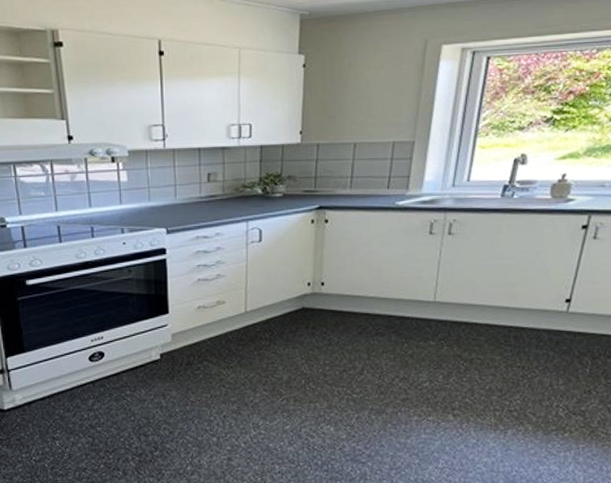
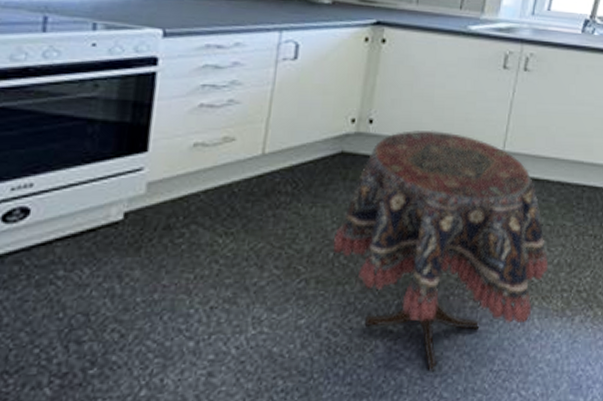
side table: none [303,287,481,467] -> present [333,130,549,373]

